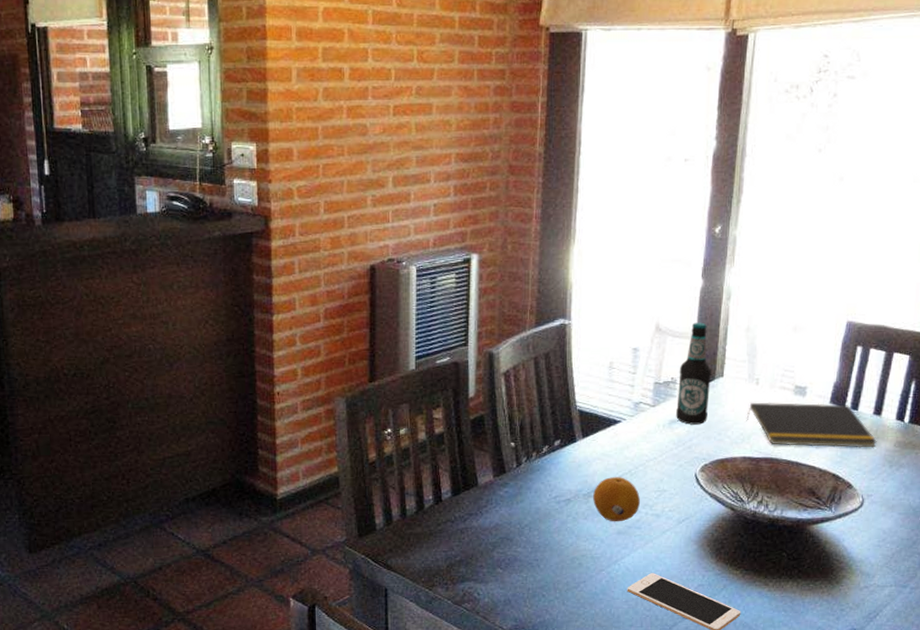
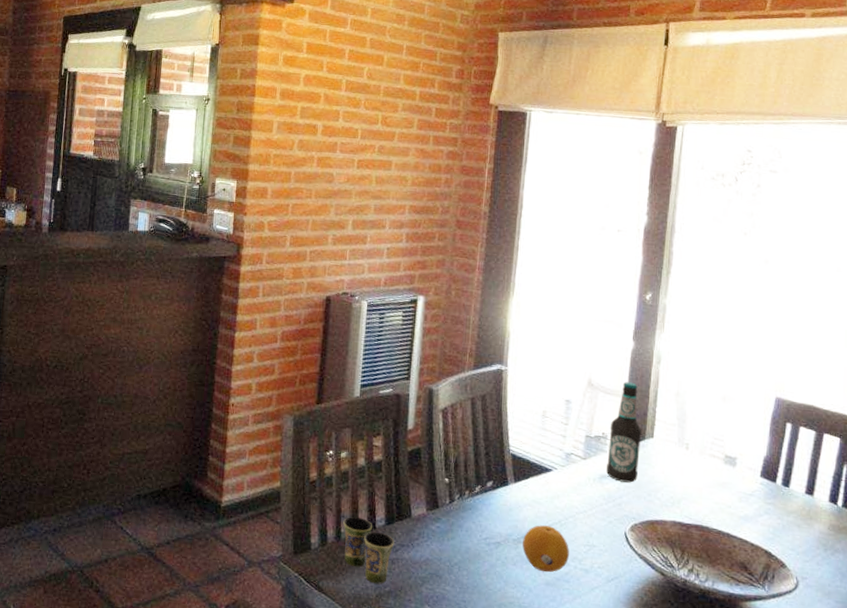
cup: none [408,492,462,555] -> present [343,516,394,585]
notepad: present [746,402,877,448] -> none [676,466,810,529]

